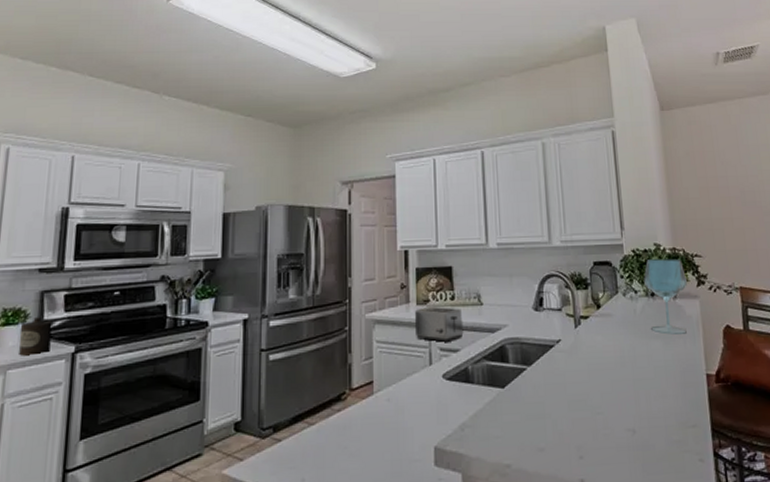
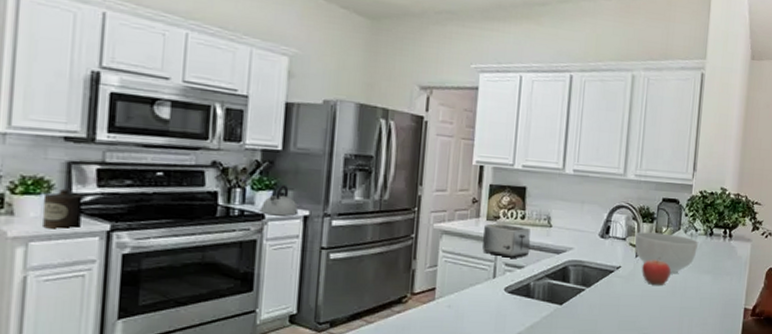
kettle: none [203,291,239,322] -> present [259,184,299,217]
bowl: none [570,299,641,343] -> present [634,232,699,274]
fruit: none [584,325,616,357] -> present [642,256,671,285]
wine glass: present [644,259,688,335] -> none [704,202,745,272]

